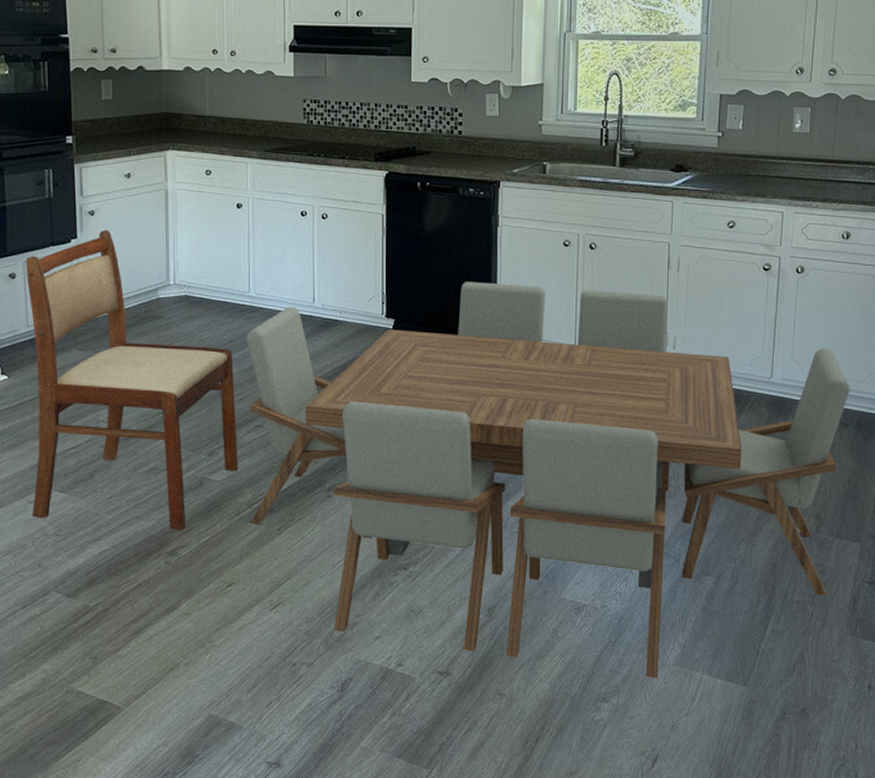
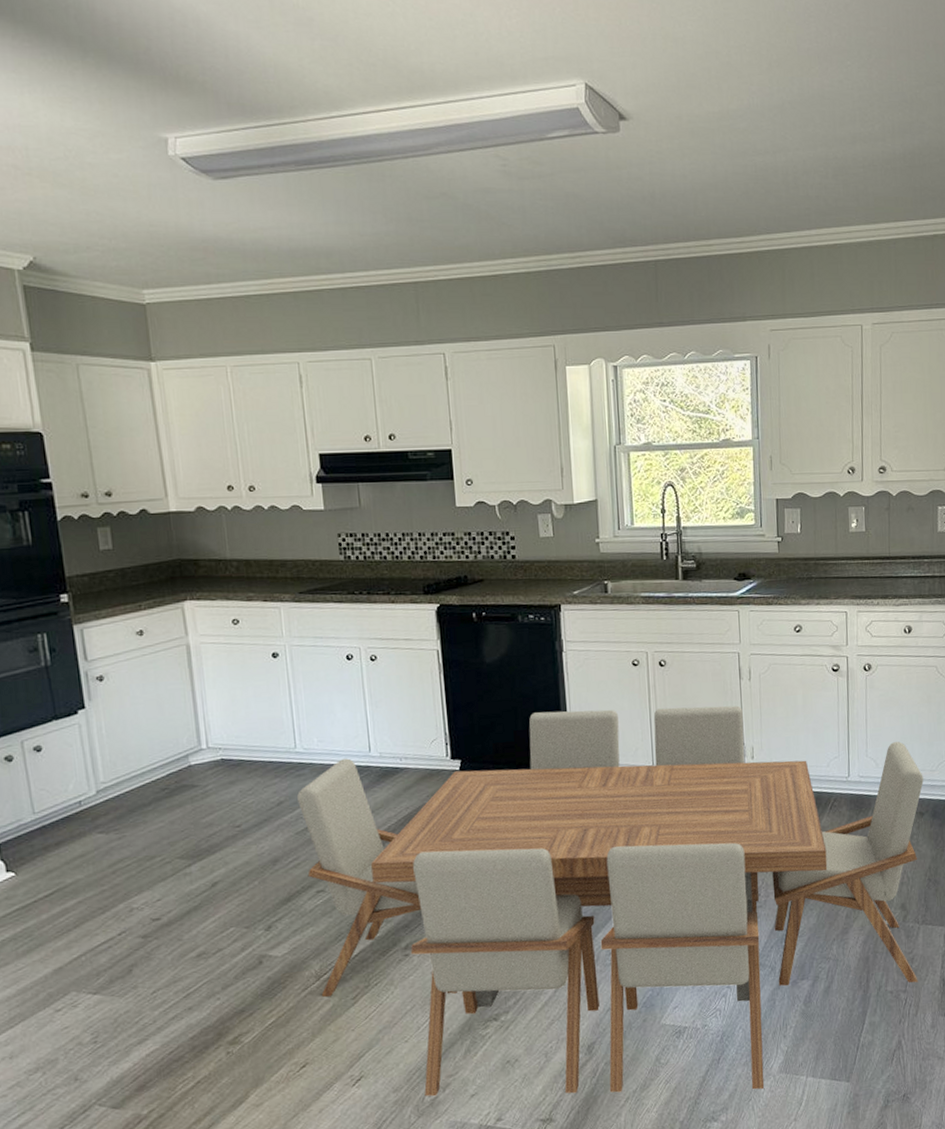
dining chair: present [26,229,238,531] -> none [23,695,301,1027]

